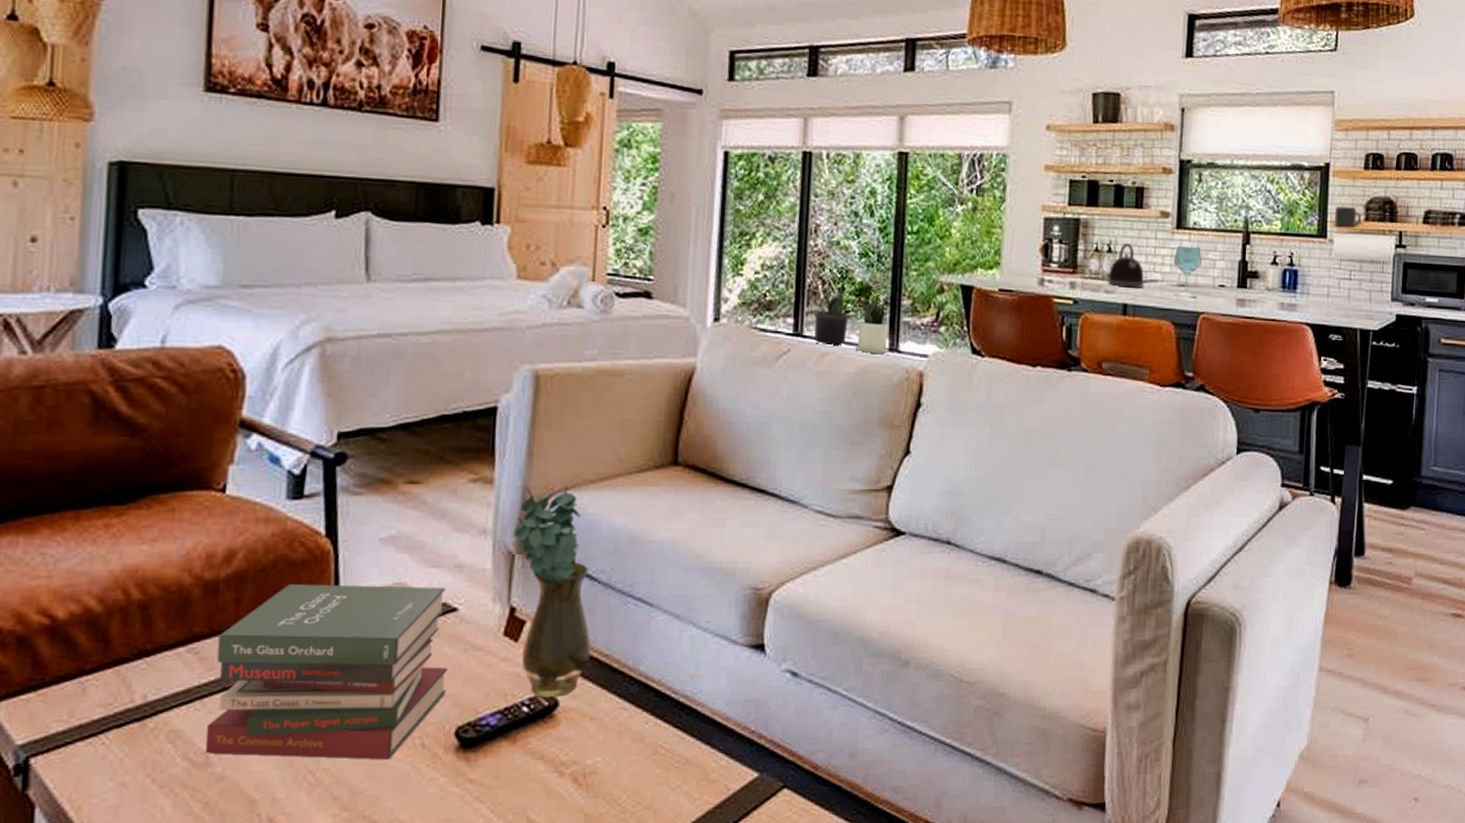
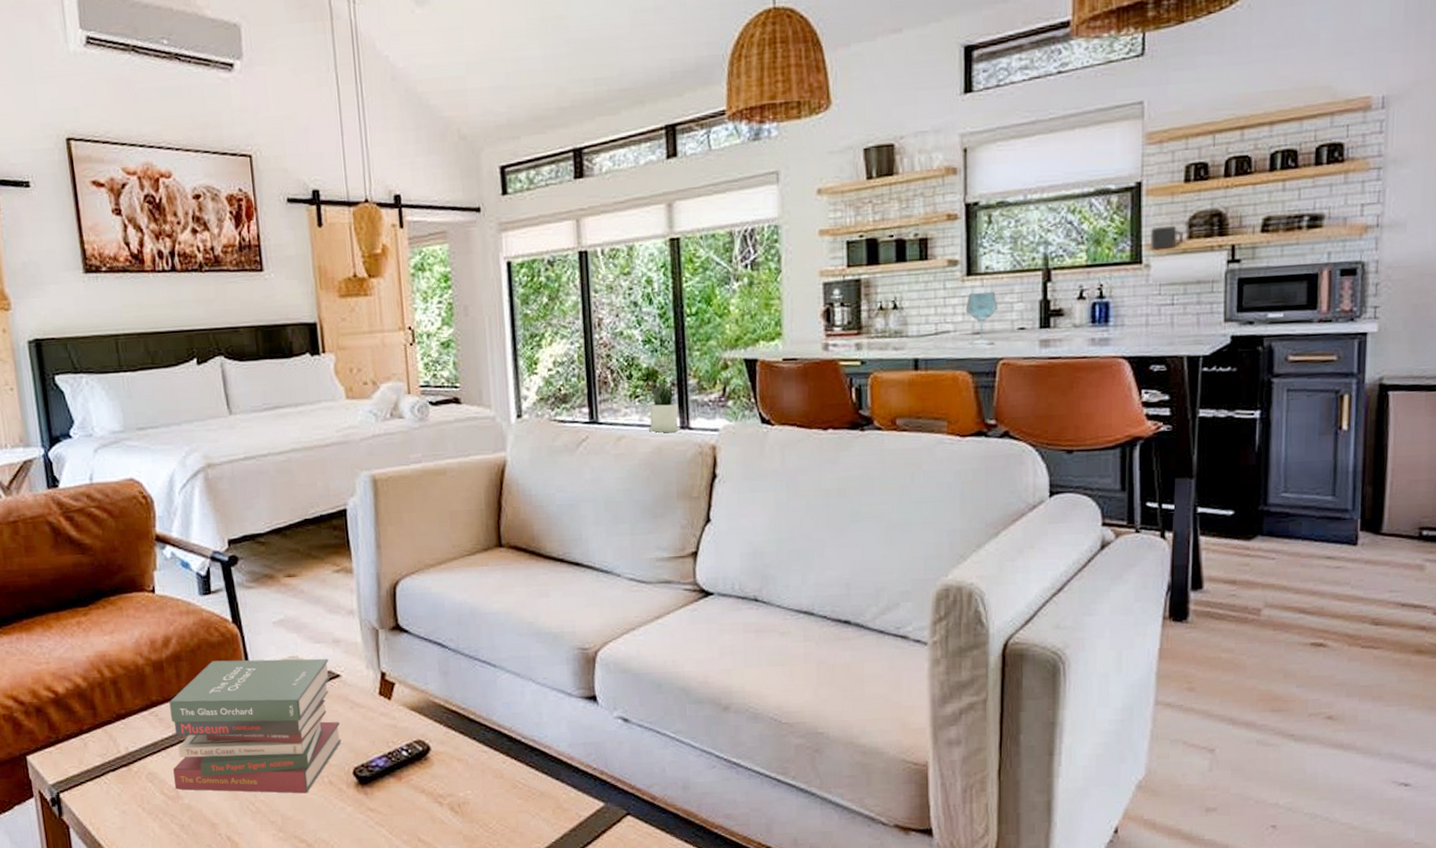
vase: present [512,486,591,697] -> none [374,571,451,744]
planter: present [814,287,850,345] -> none [606,376,640,429]
kettle: present [1107,242,1144,289] -> none [895,296,935,343]

